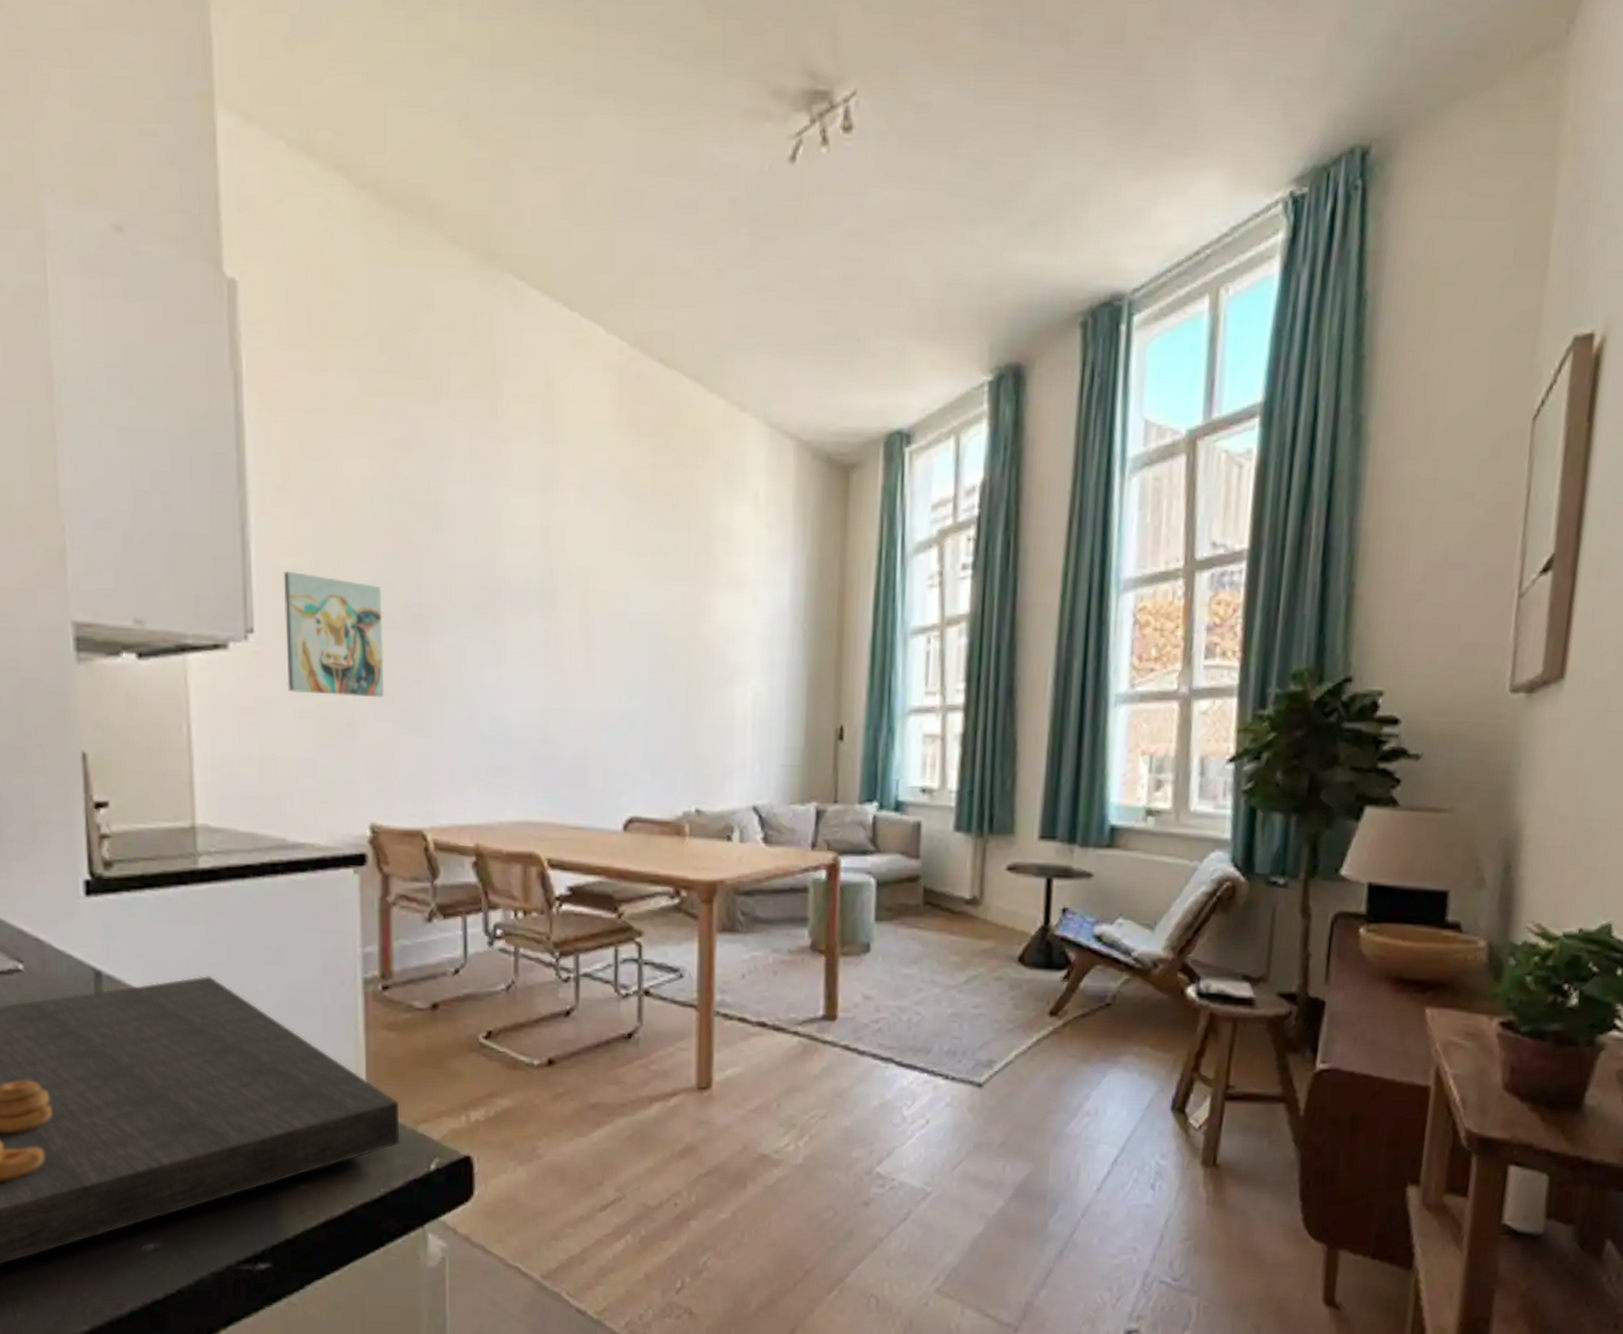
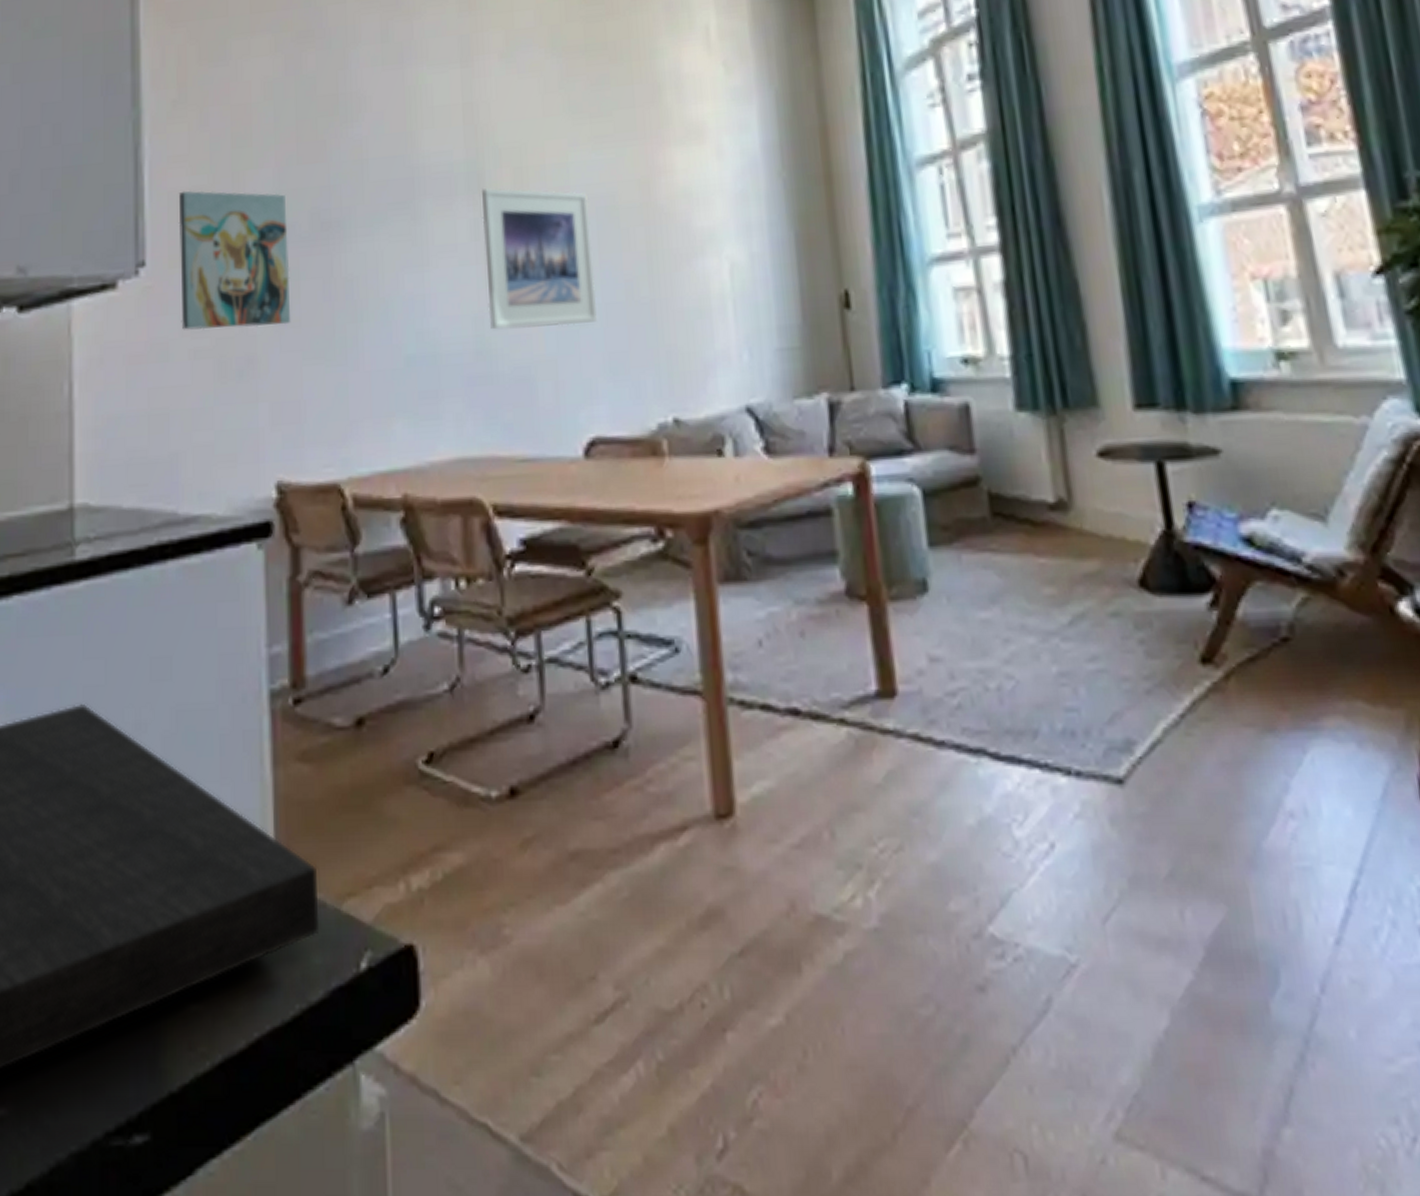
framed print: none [552,605,644,727] -> present [482,188,597,330]

